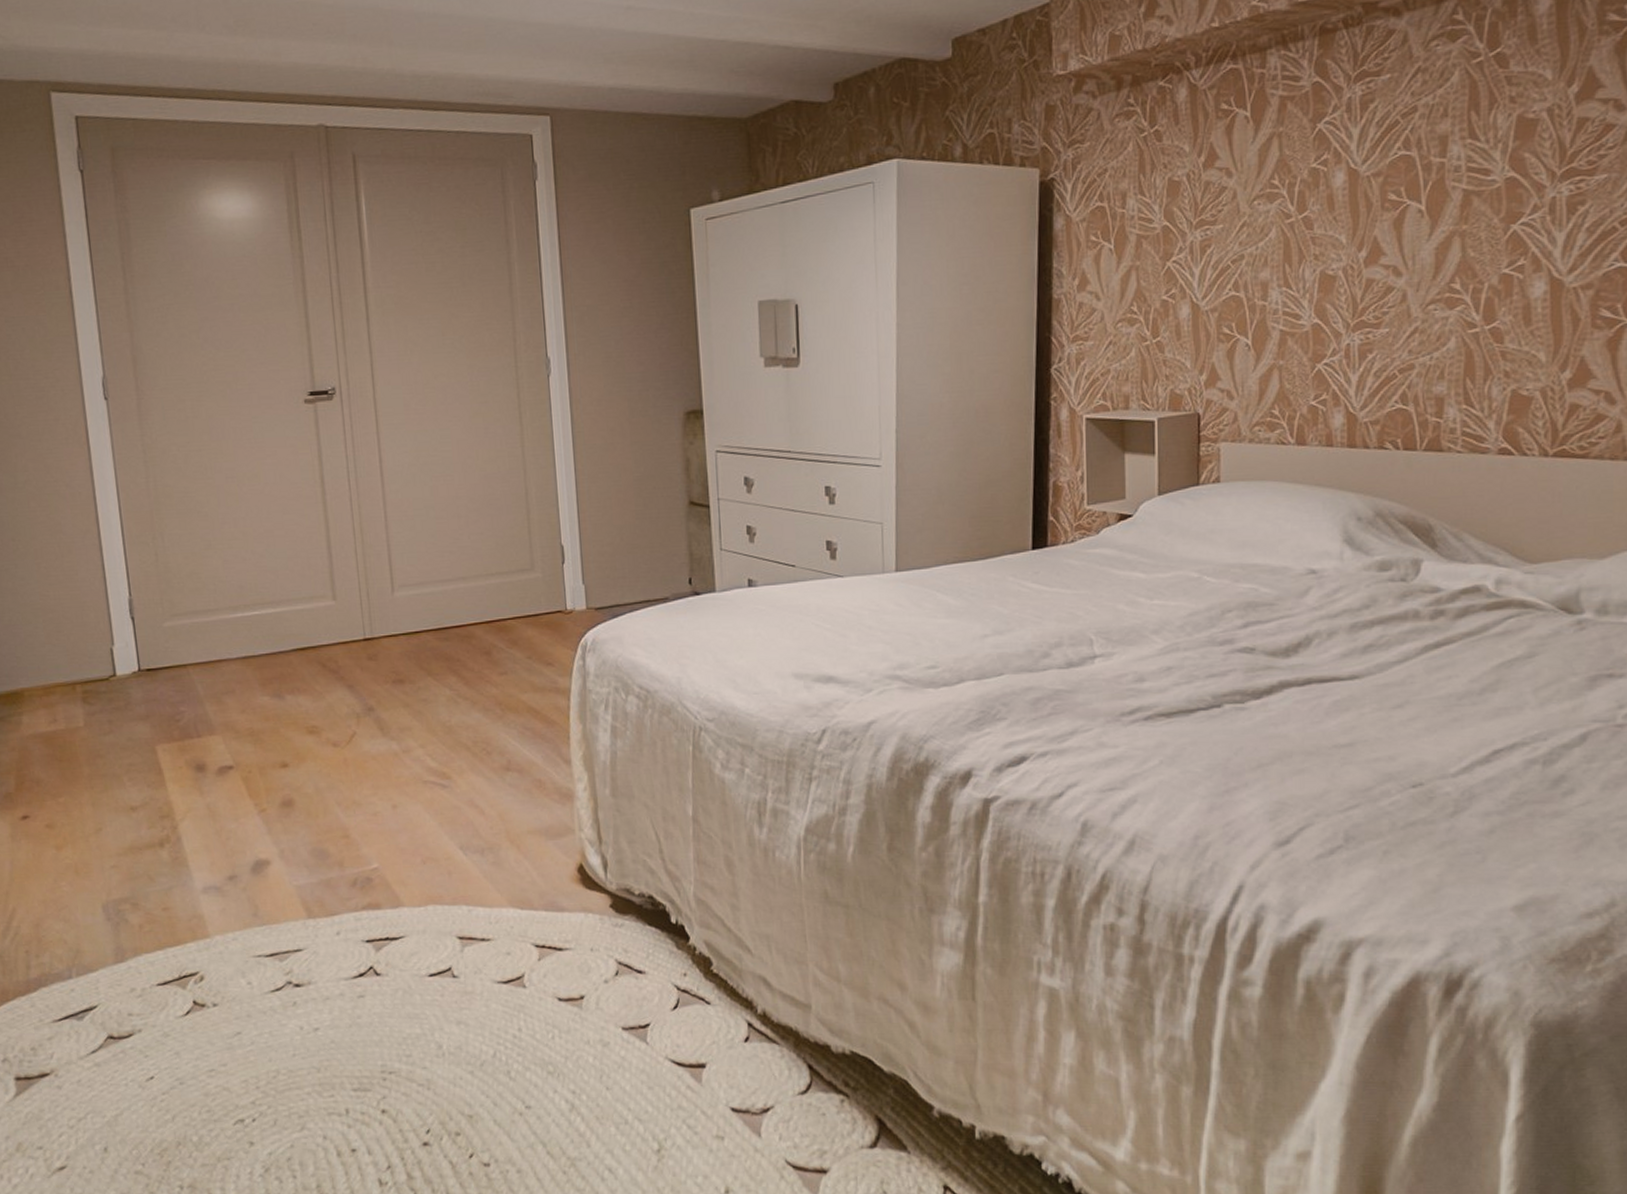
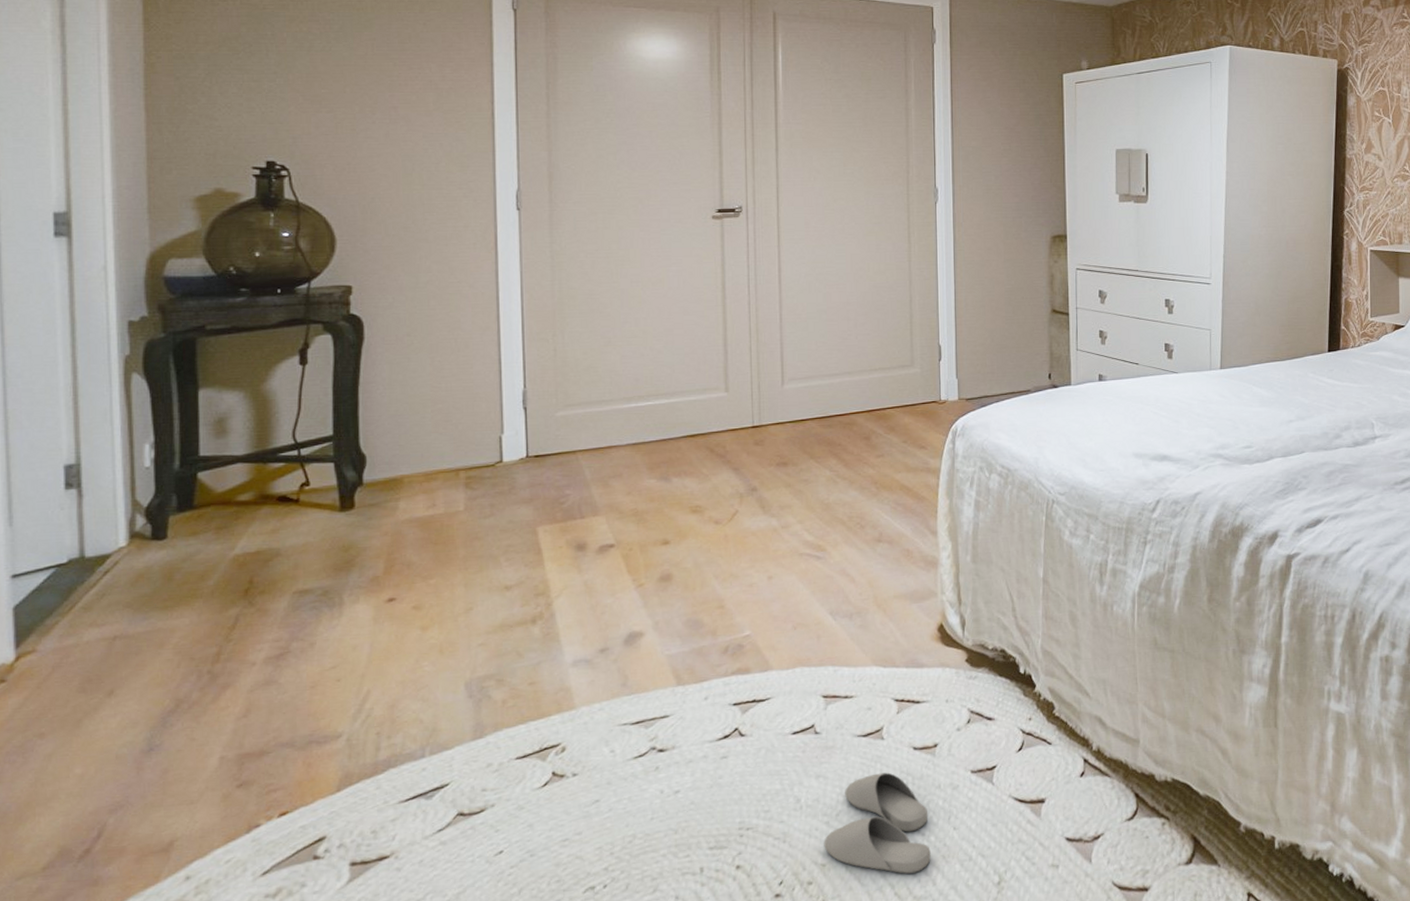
slippers: none [469,1023,584,1133] -> present [824,772,931,874]

